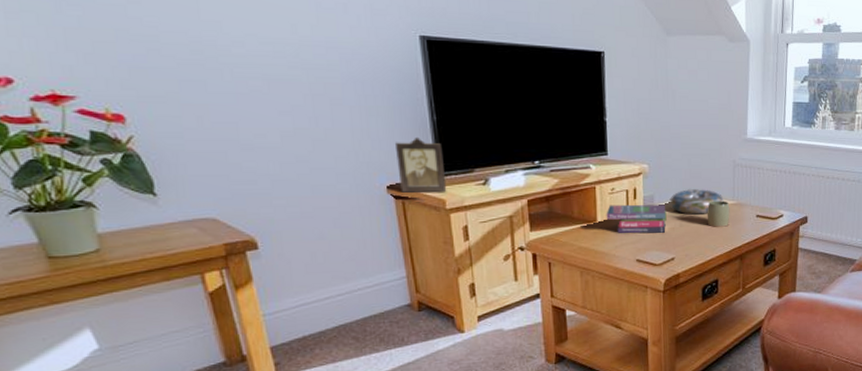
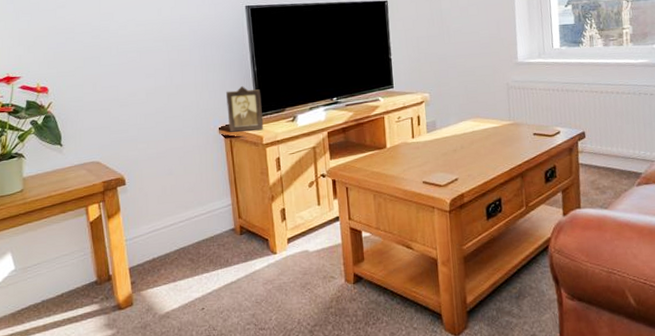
books: present [606,204,667,234] -> none [394,129,449,158]
decorative bowl: present [670,188,724,215] -> none [450,112,501,137]
mug: present [706,200,730,228] -> none [485,121,508,148]

